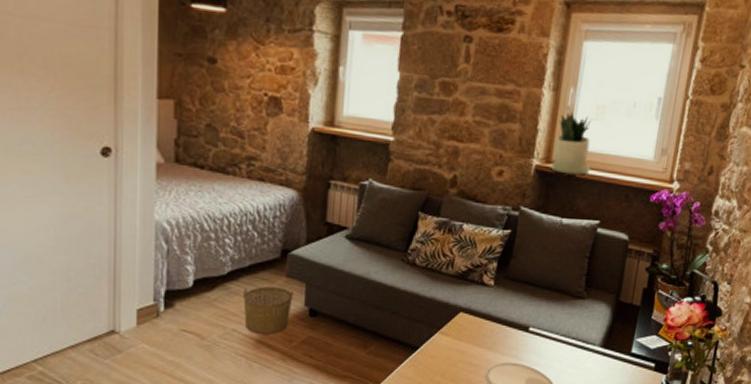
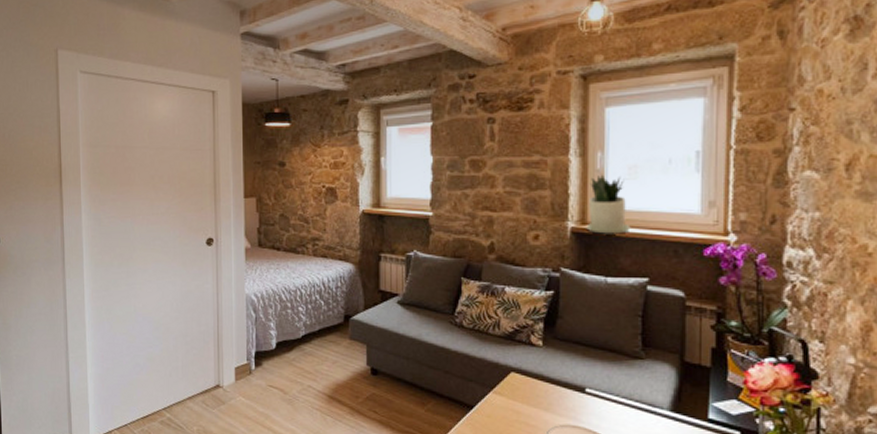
basket: present [243,286,293,334] -> none [316,348,356,391]

